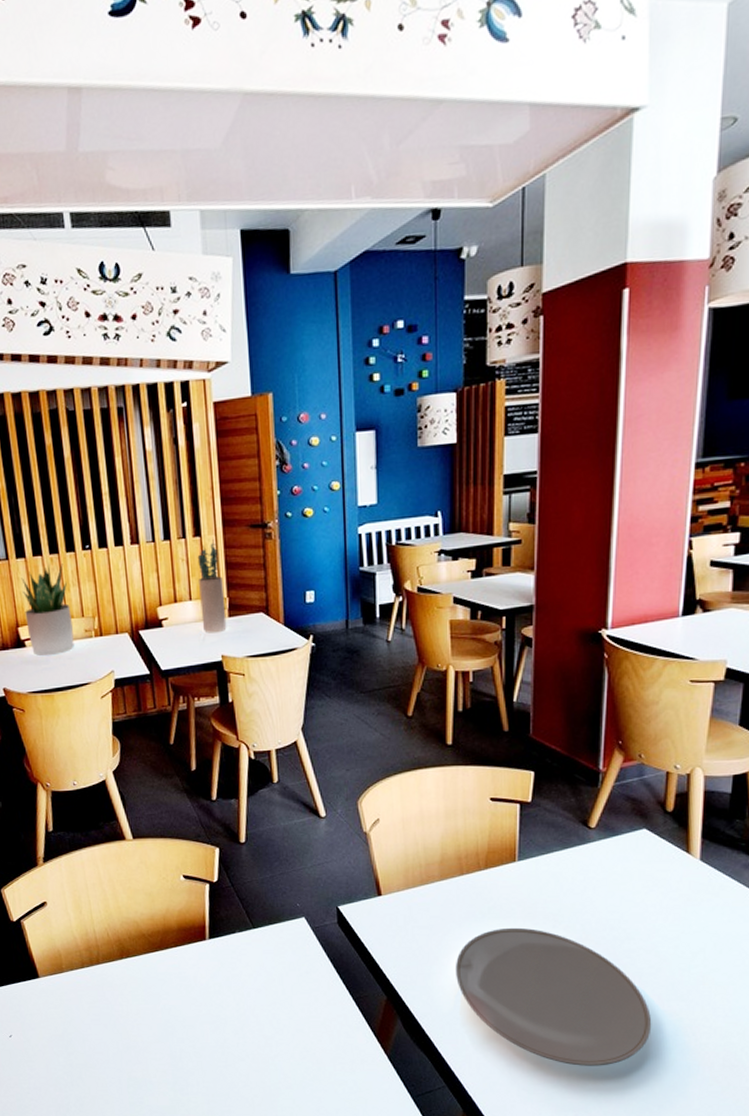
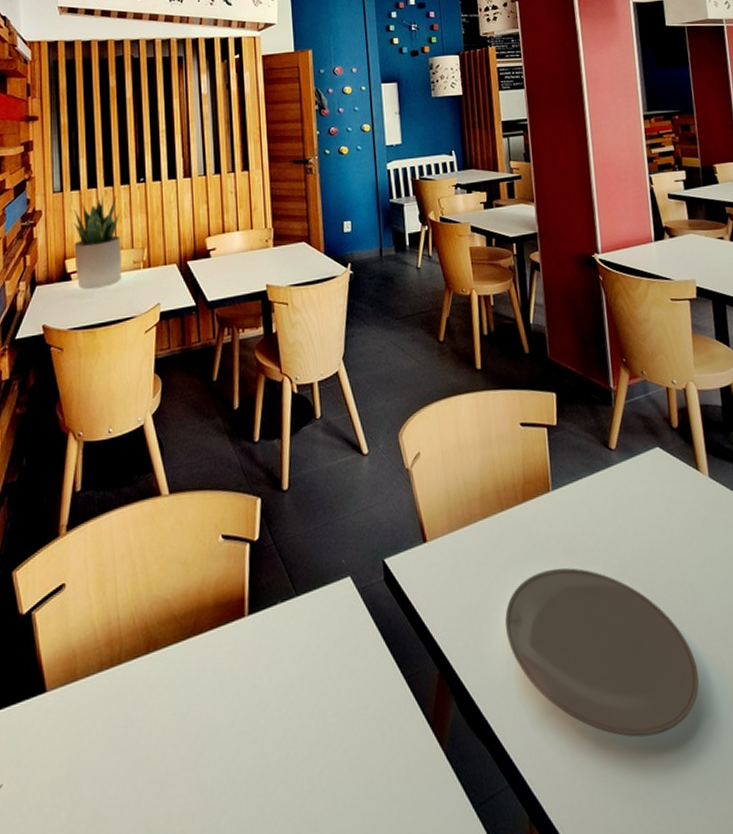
vase: present [197,539,227,634] -> none [245,174,272,263]

